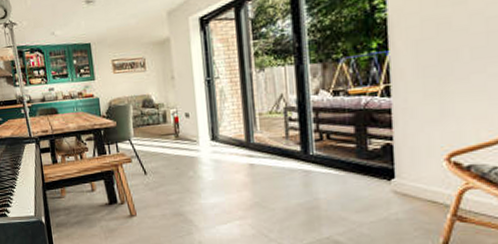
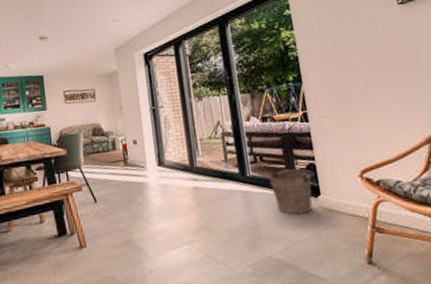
bucket: none [334,149,390,197] -> present [268,169,314,215]

